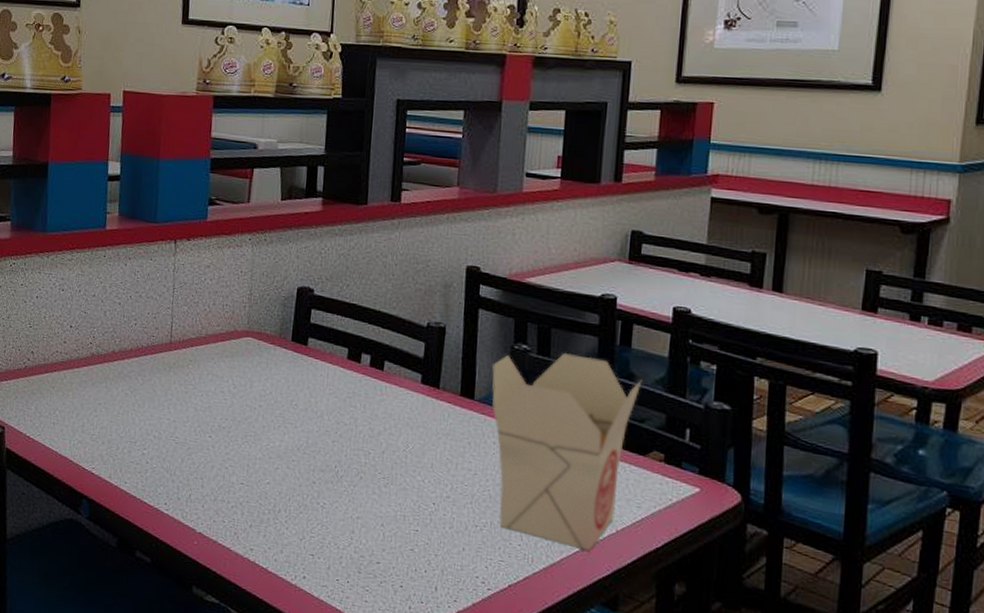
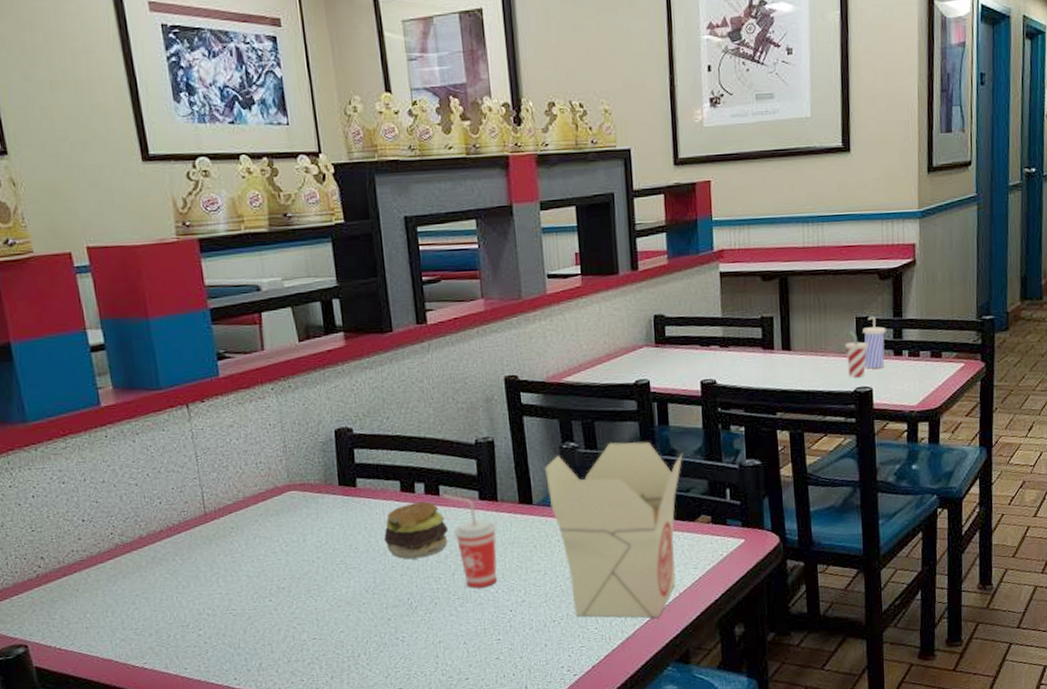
burger: none [324,372,387,429] -> present [384,502,449,560]
beverage cup: none [385,370,435,474] -> present [441,494,498,589]
beverage cup: none [849,281,879,338] -> present [845,329,869,378]
beverage cup: none [870,271,903,331] -> present [863,316,886,369]

